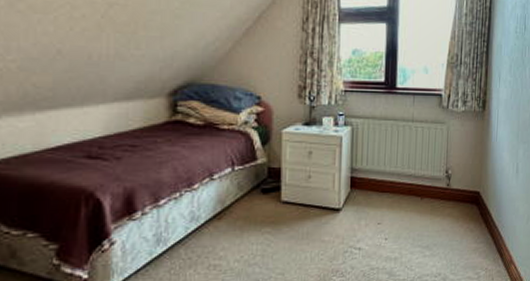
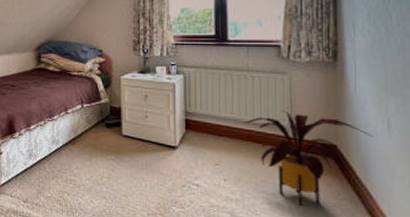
house plant: none [406,161,506,254] -> present [244,111,372,206]

